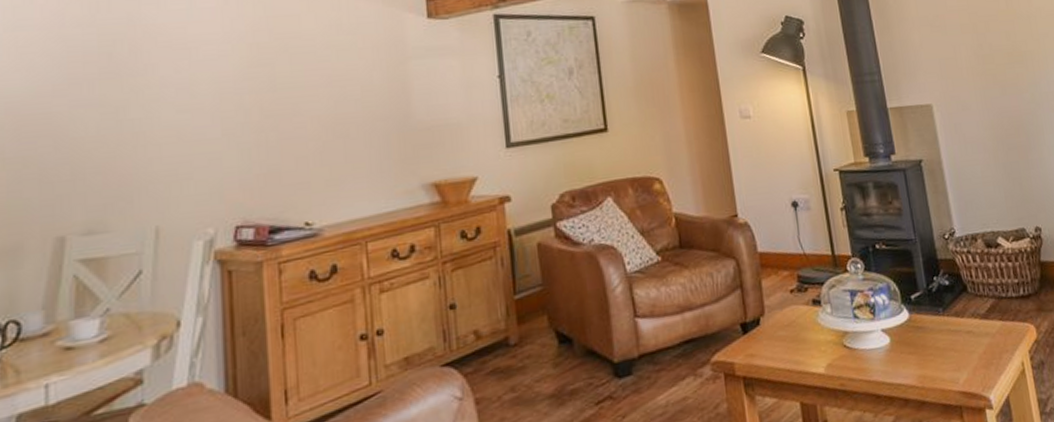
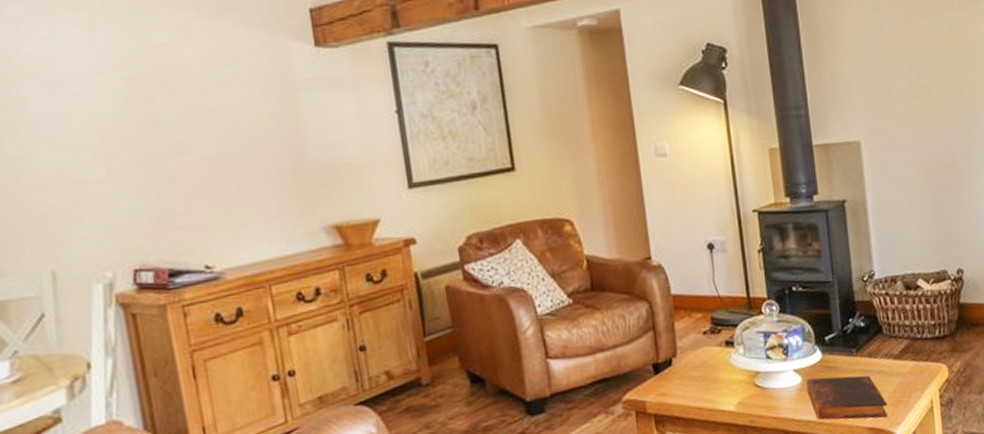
book: none [894,335,980,383] -> present [806,375,888,420]

